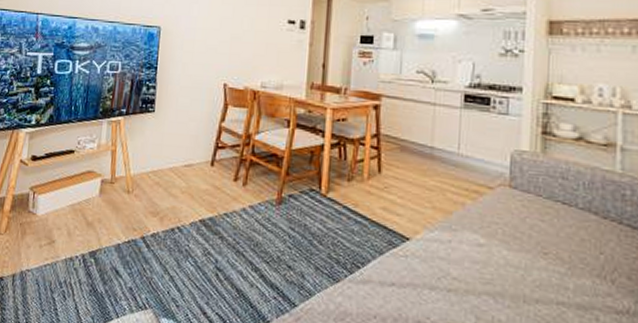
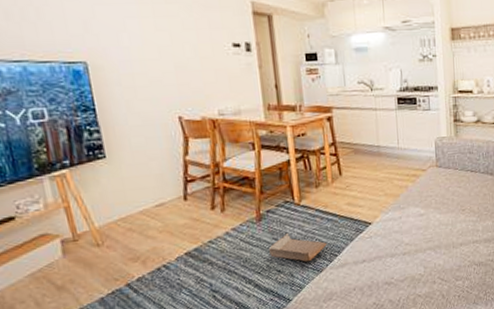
cardboard box: none [283,226,350,266] -> present [269,233,327,262]

